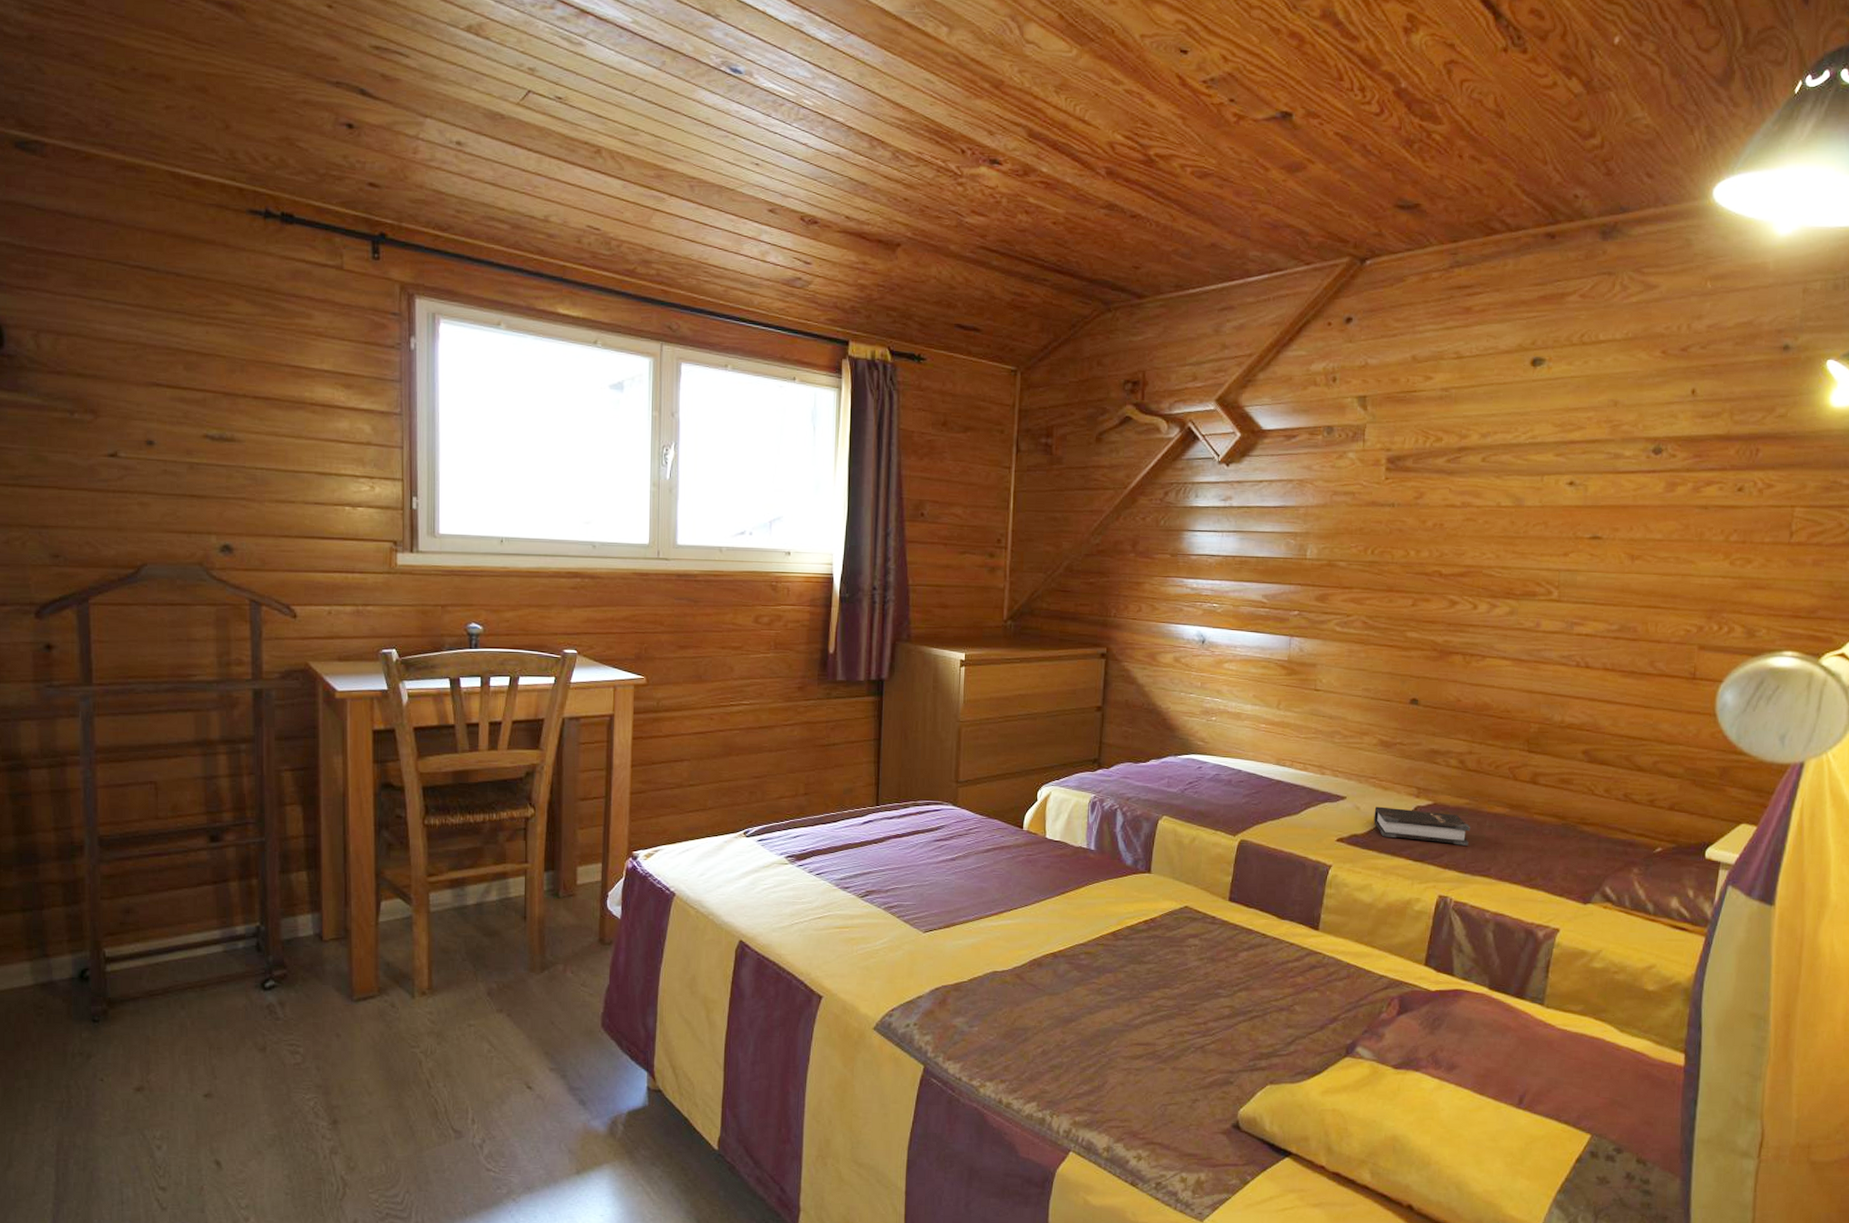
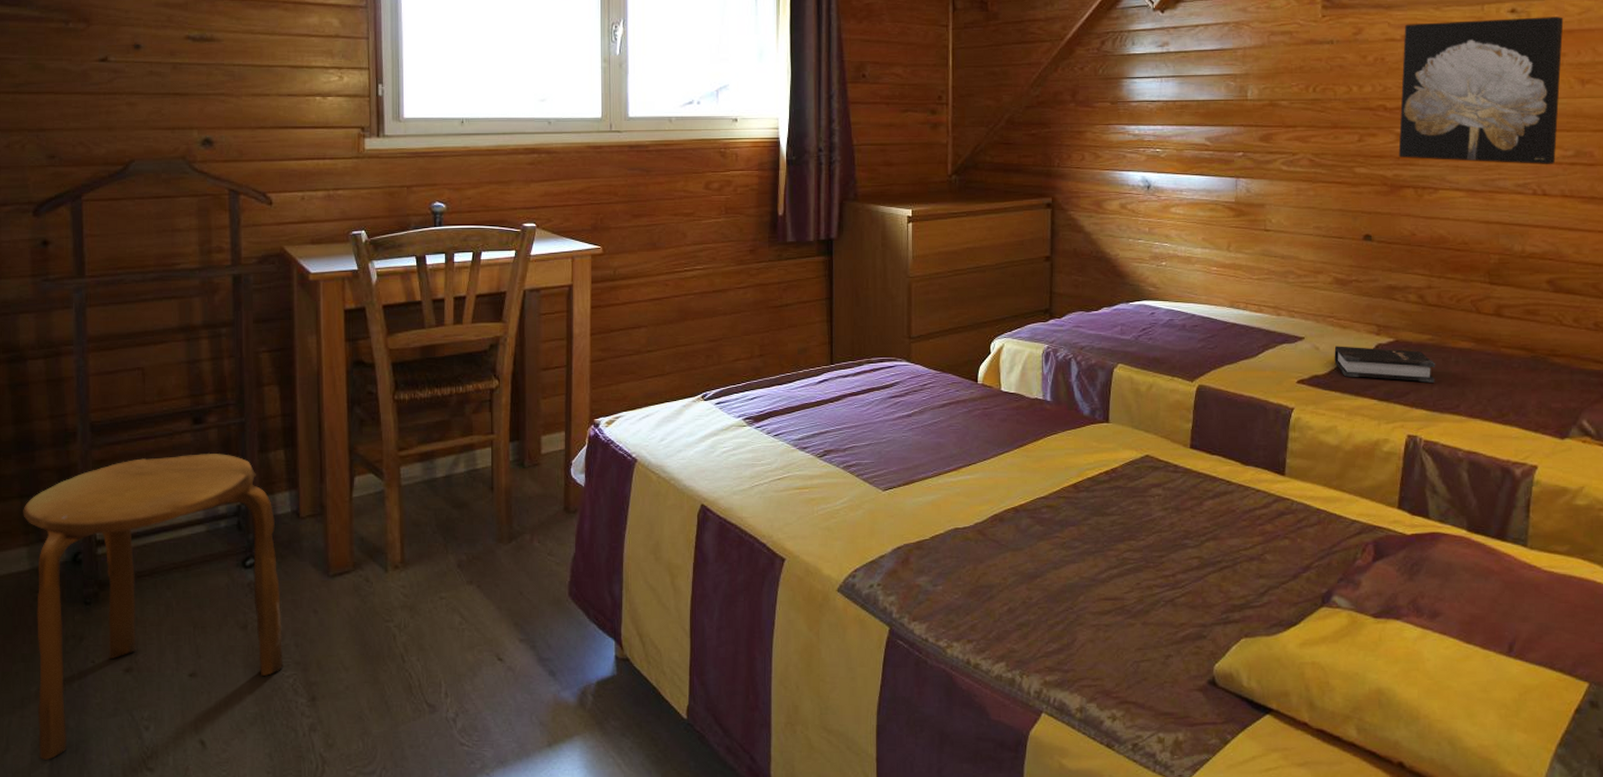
stool: none [25,872,304,1177] -> present [23,454,284,760]
wall art: none [1450,490,1619,637] -> present [1398,16,1564,164]

